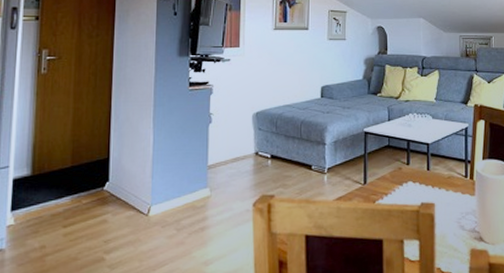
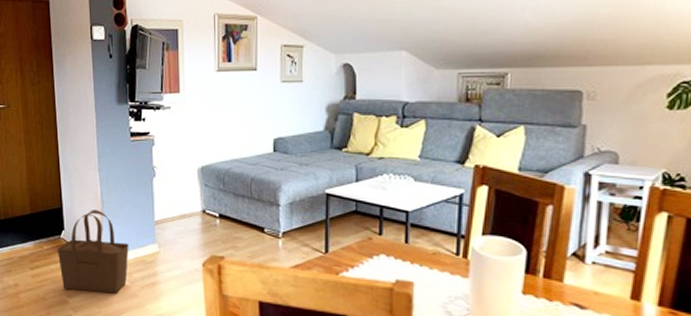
shopping bag: none [98,158,179,246] -> present [58,210,129,294]

